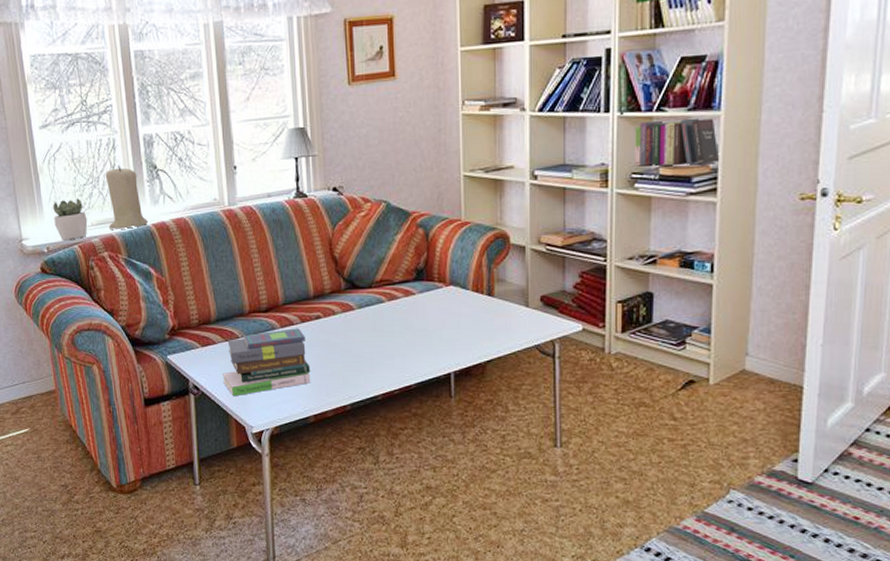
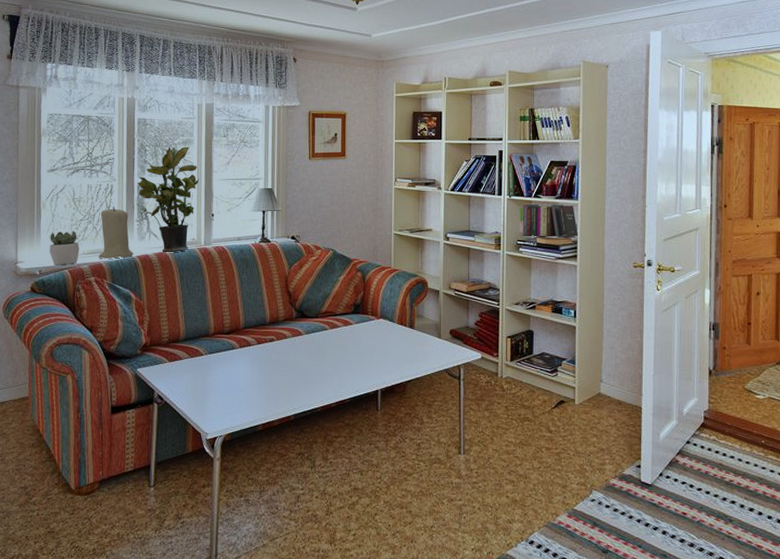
potted plant: none [142,81,214,218] -> present [137,146,199,253]
books: present [221,328,311,397] -> none [184,349,262,406]

